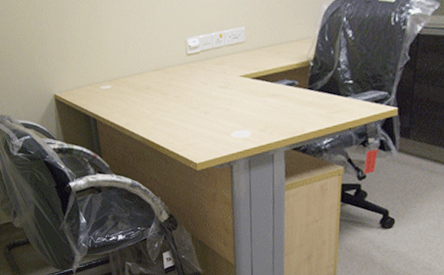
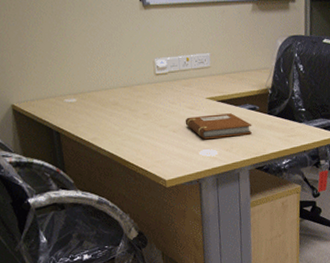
notebook: none [217,90,290,121] -> present [185,113,252,140]

